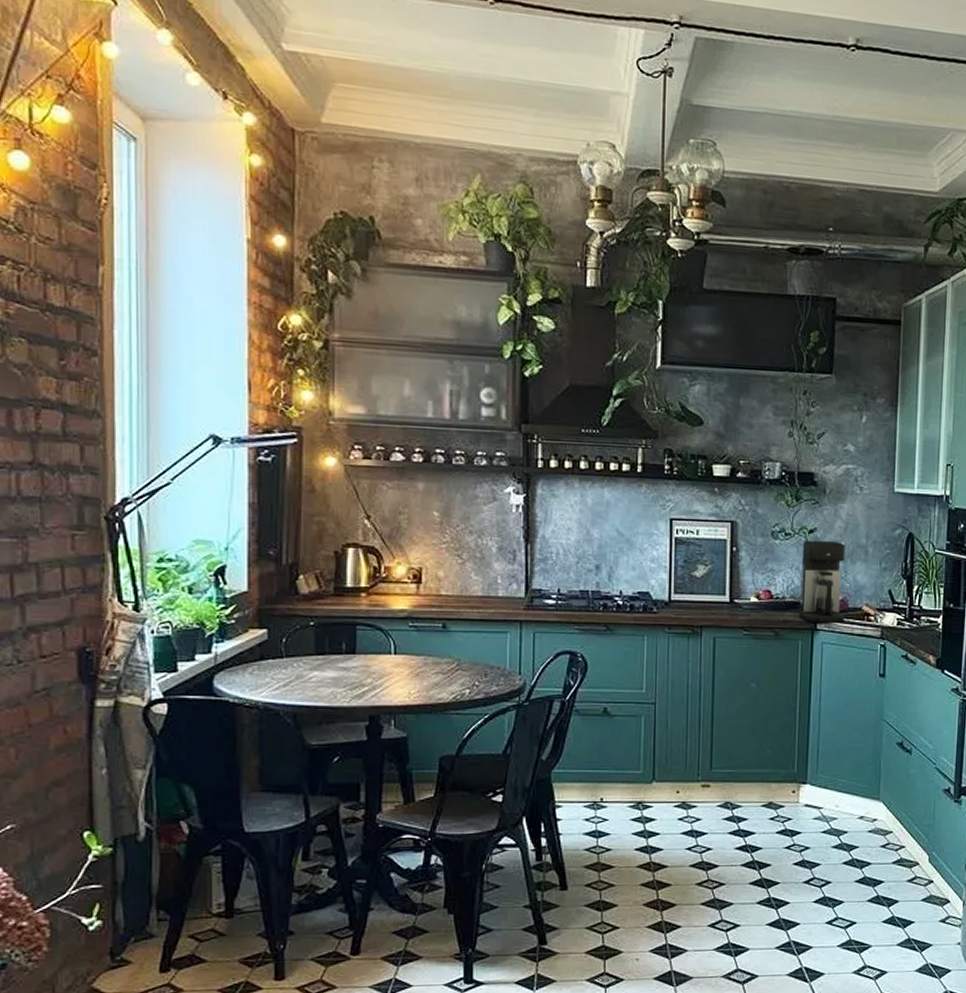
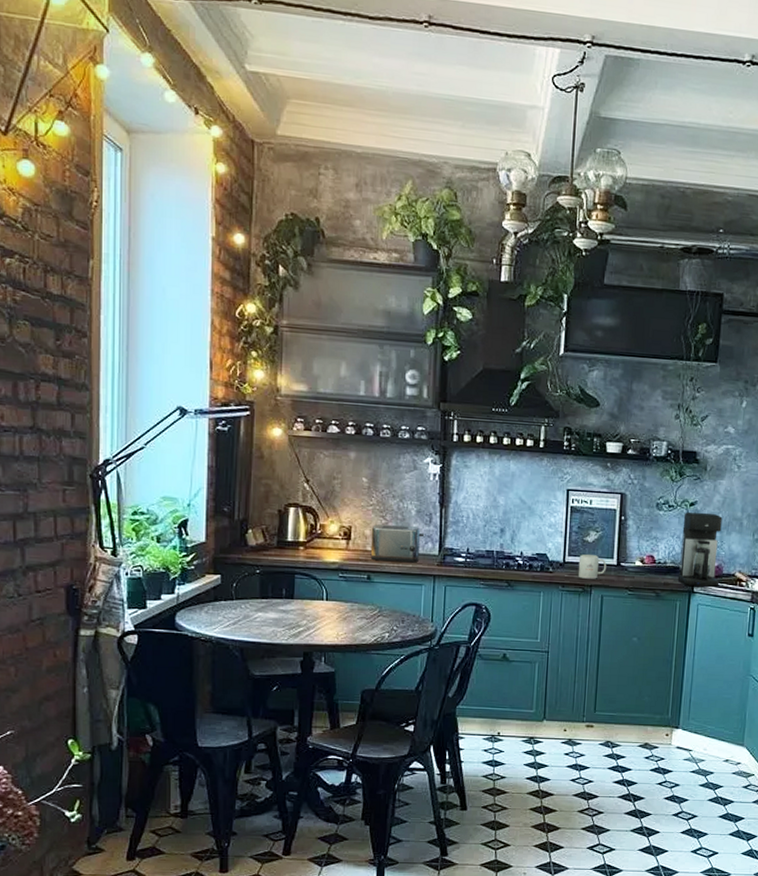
toaster: none [445,565,507,607] -> present [370,524,424,563]
mug: none [685,591,718,619] -> present [578,554,607,579]

